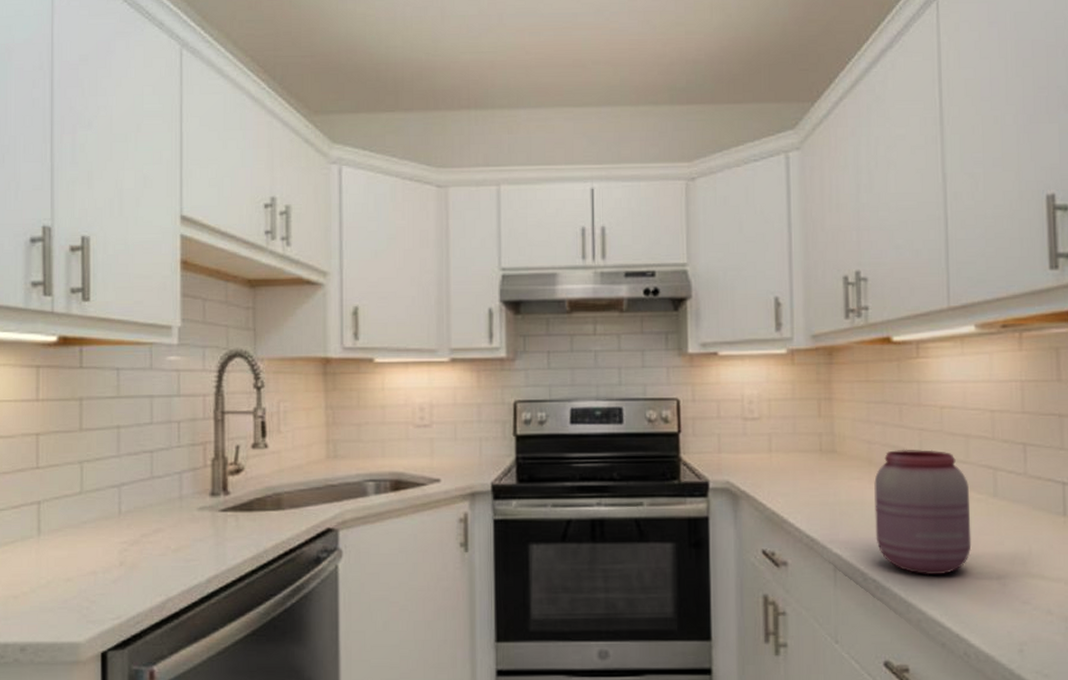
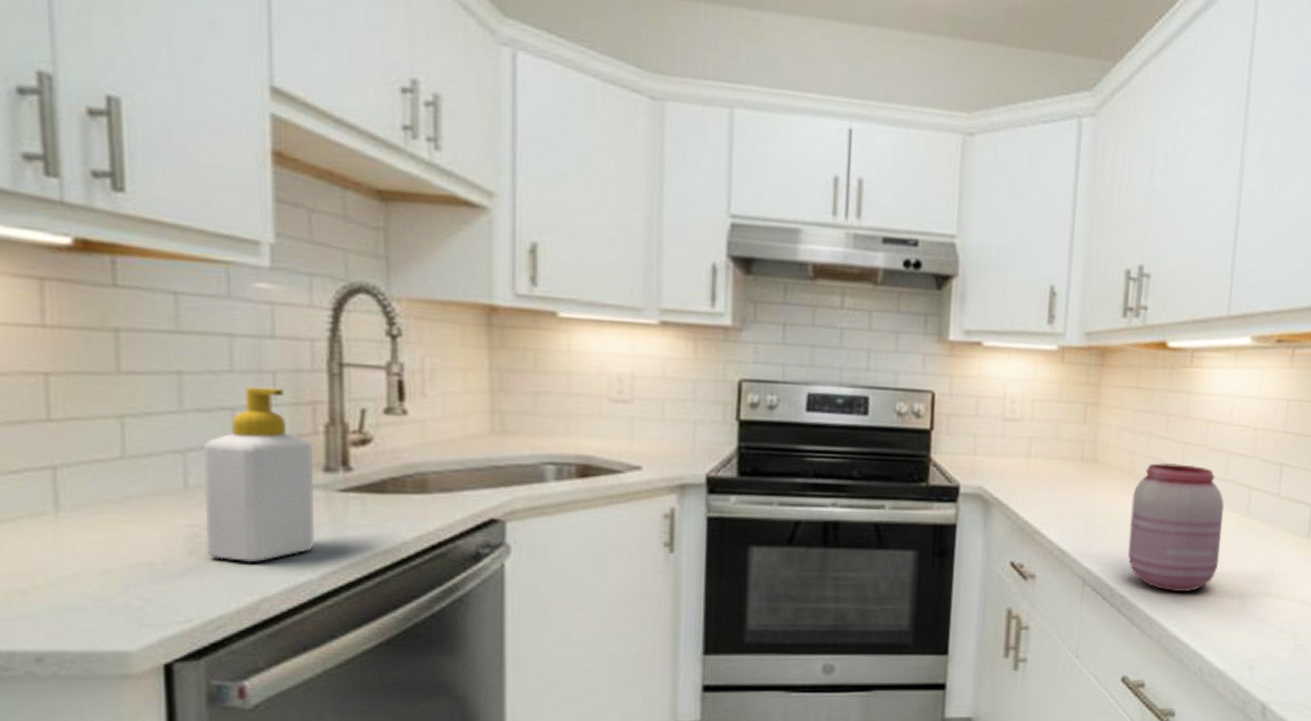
soap bottle: none [131,433,204,569] -> present [203,386,316,562]

